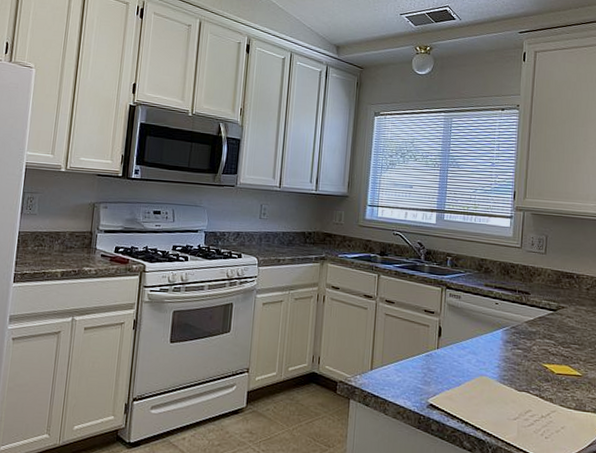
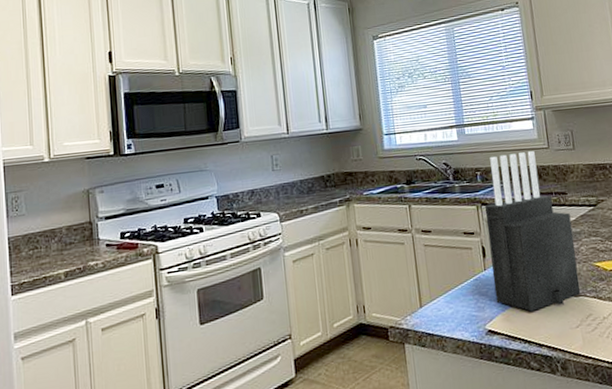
knife block: none [442,245,529,396] -> present [485,150,581,312]

